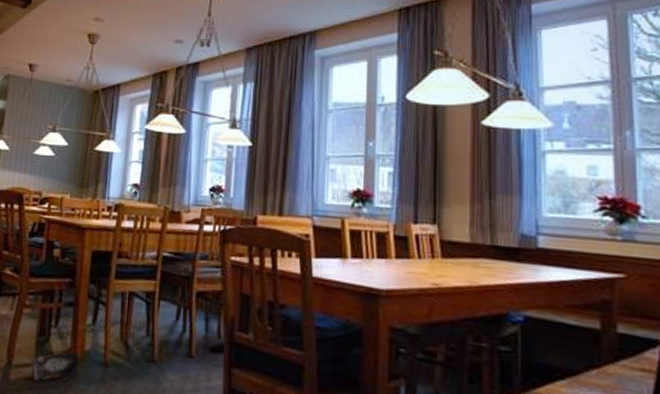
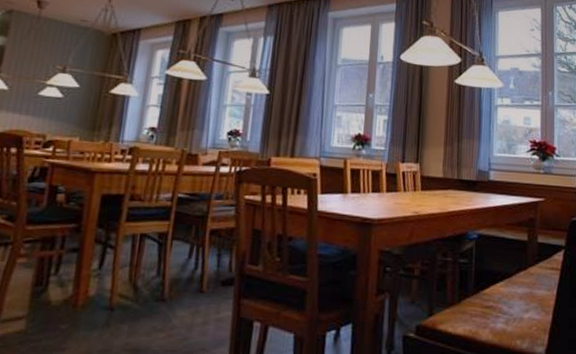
bag: present [33,351,80,381] -> none [25,298,82,334]

